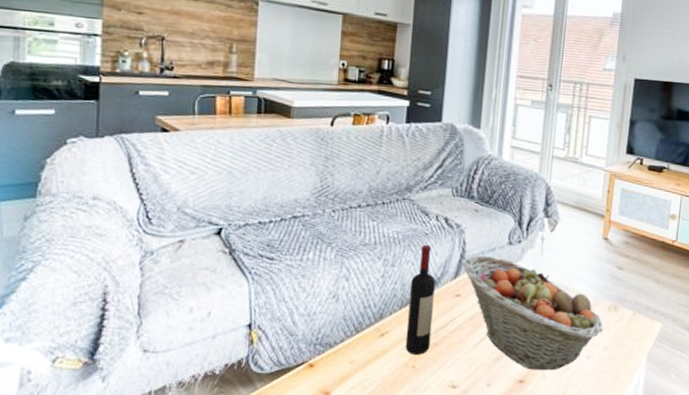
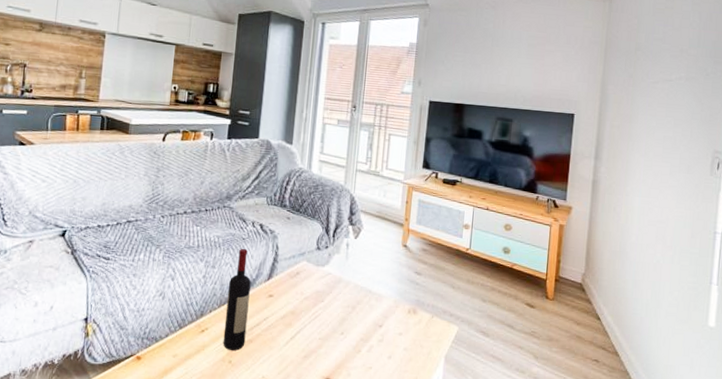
fruit basket: present [464,255,603,371] -> none [276,259,403,369]

